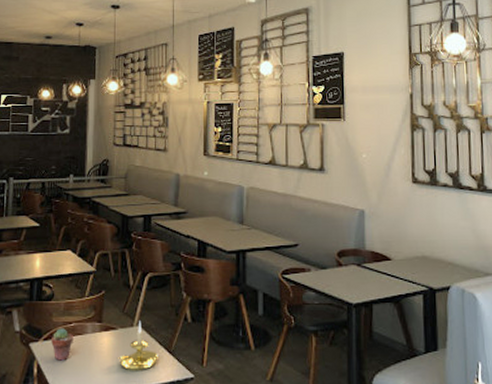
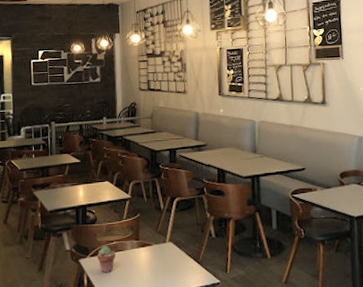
candle holder: present [117,321,158,371] -> none [153,238,189,279]

